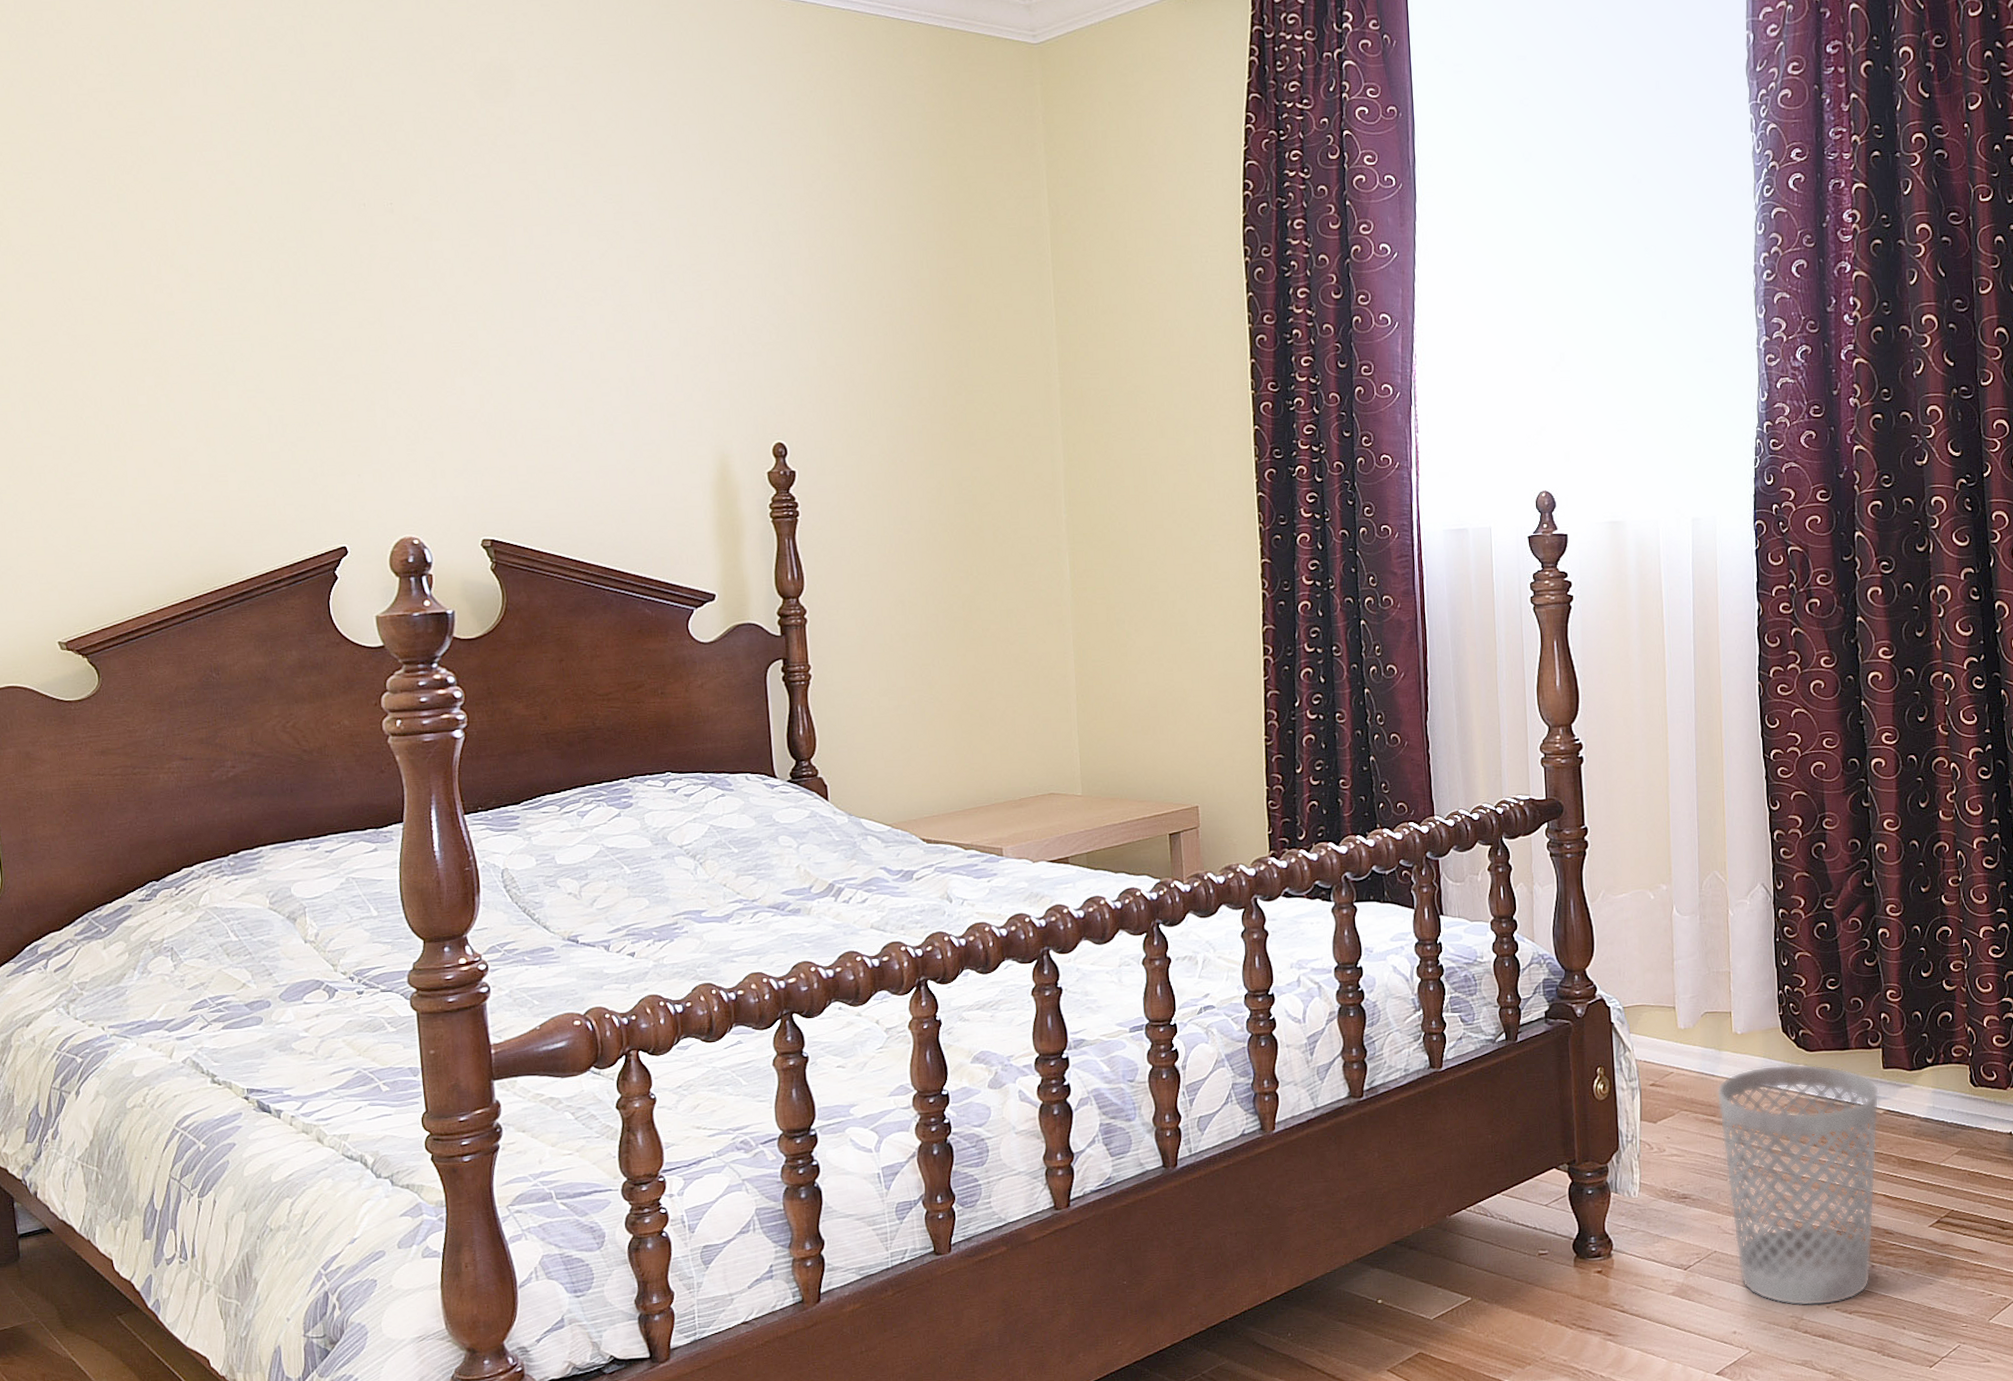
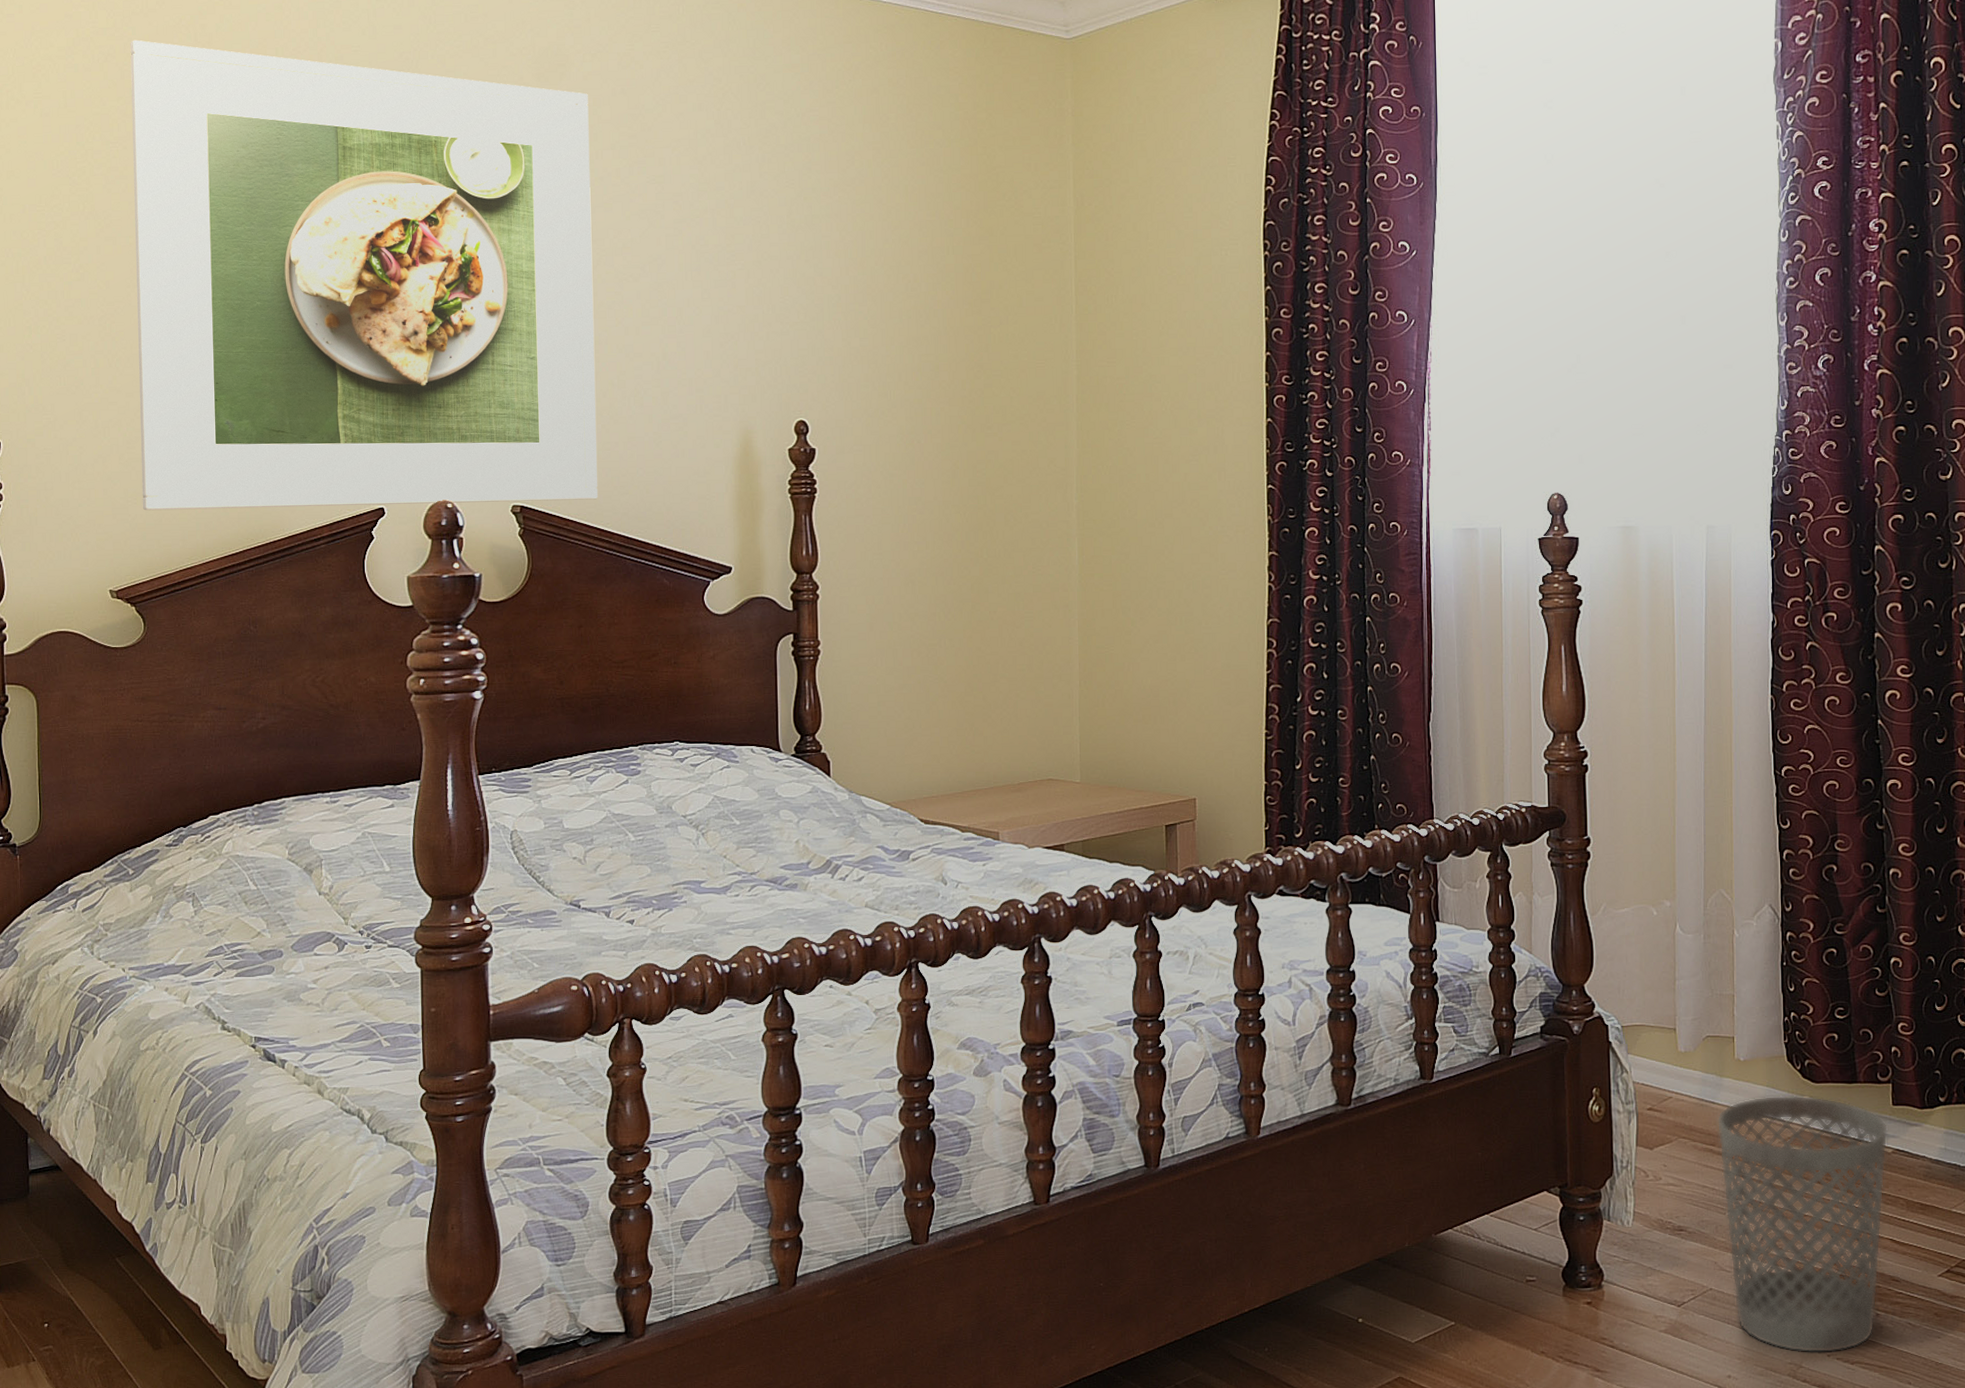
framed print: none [37,63,571,559] -> present [130,39,598,511]

